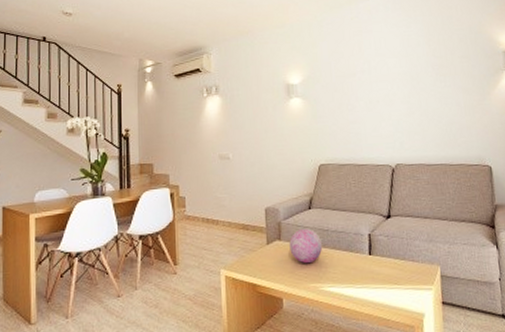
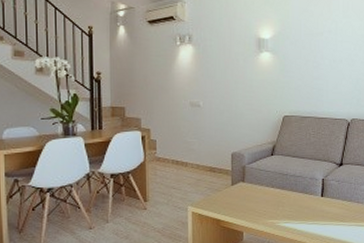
decorative orb: present [289,228,323,264] -> none [252,172,282,203]

